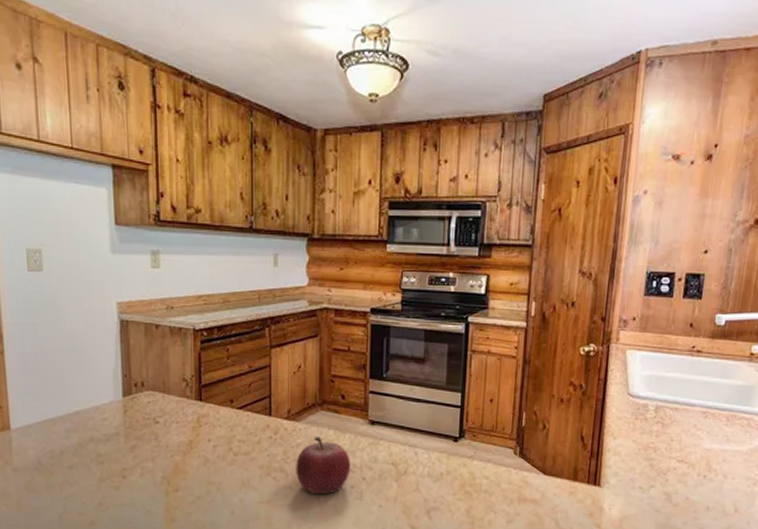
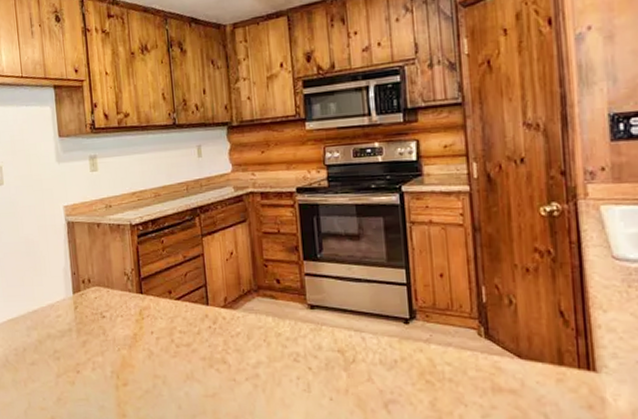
fruit: present [296,437,351,495] -> none [237,324,295,387]

